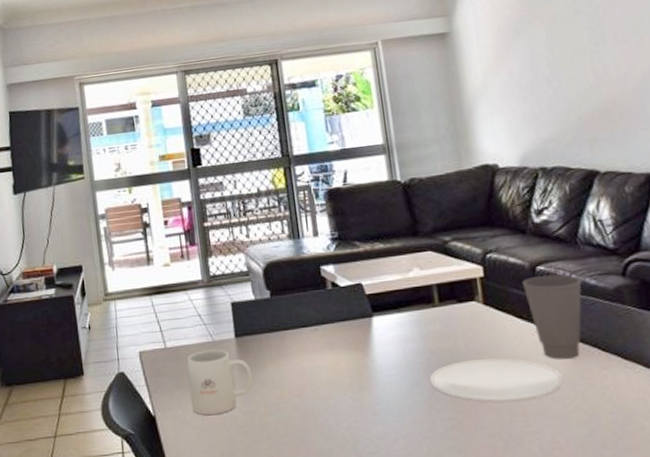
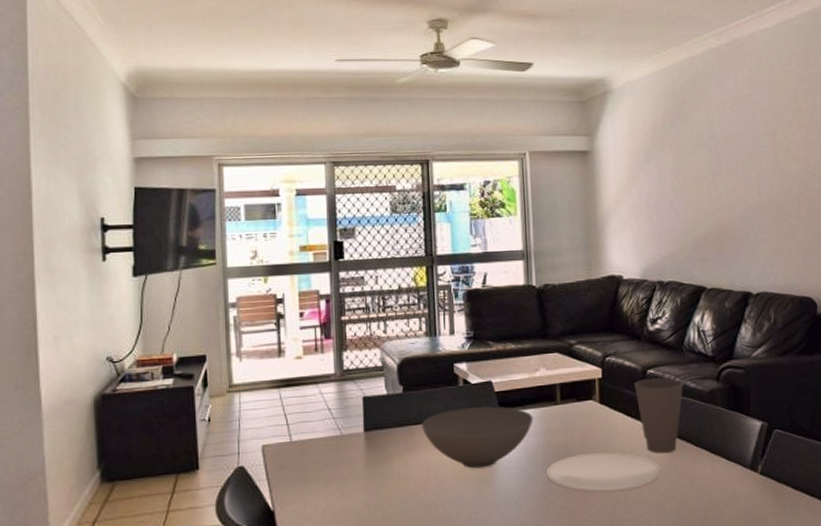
mug: present [187,349,254,416] -> none [311,443,379,509]
bowl: none [292,309,411,376] -> present [422,406,534,469]

